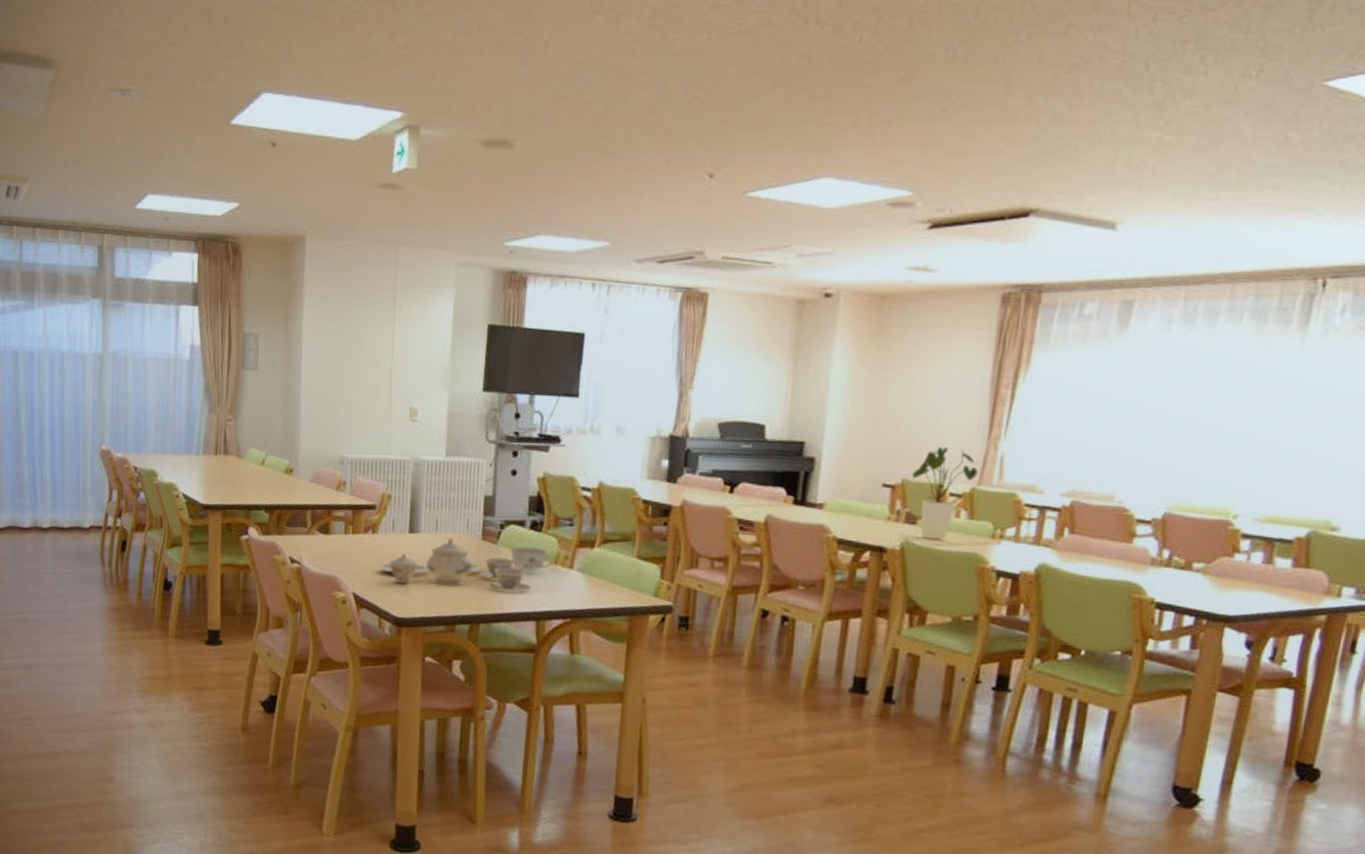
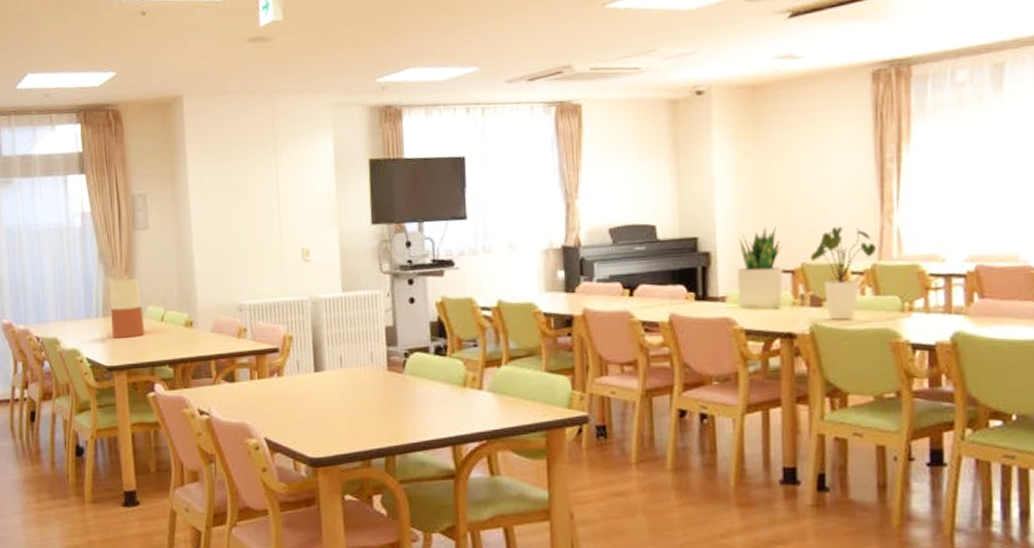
vase: none [211,417,244,479] -> present [110,278,145,338]
tea set: present [379,538,531,593] -> none [288,372,443,423]
teacup: present [510,546,555,575] -> none [417,372,463,401]
planter: none [835,440,886,522] -> present [737,227,783,310]

